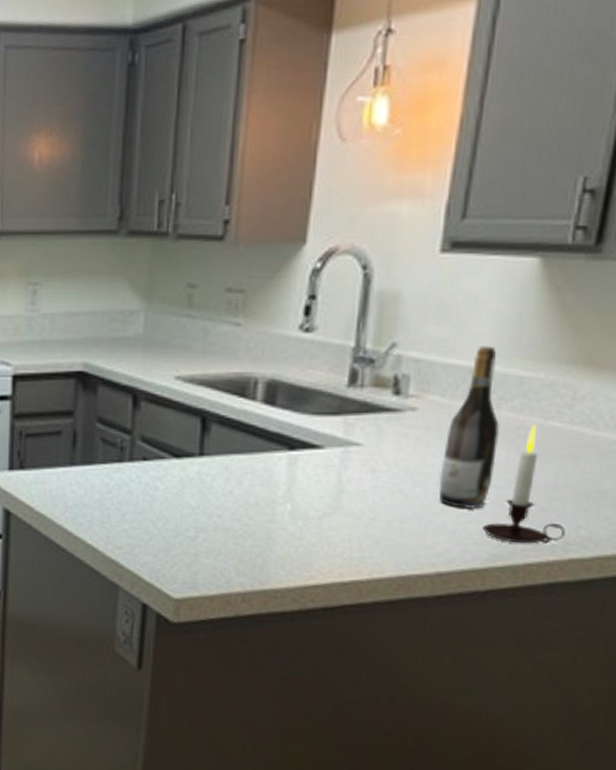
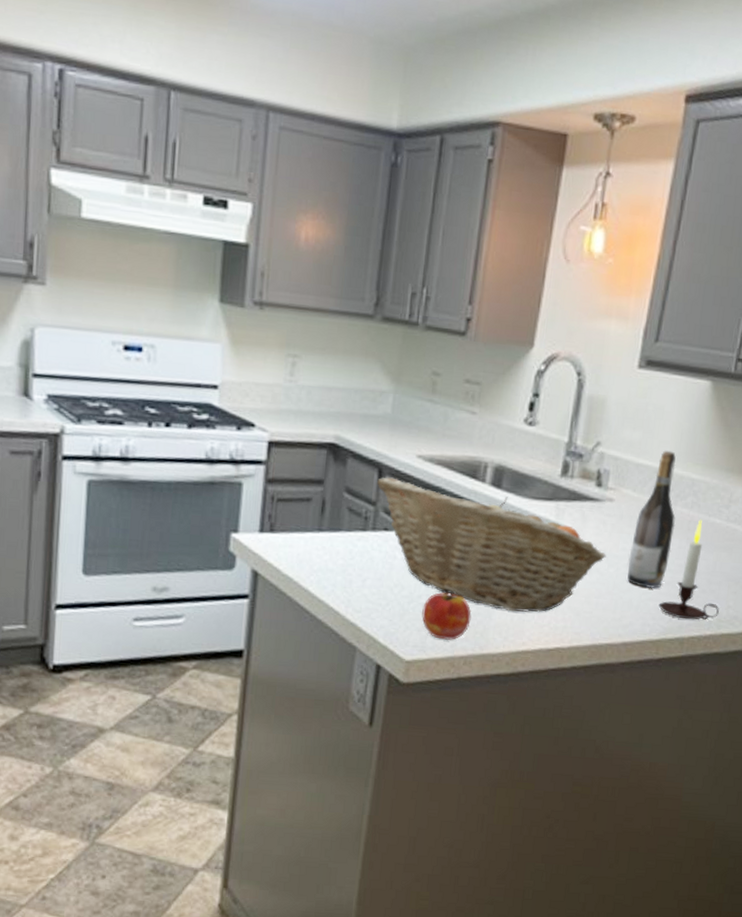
fruit basket: none [132,403,411,542] -> present [377,477,606,612]
apple: none [190,522,248,576] -> present [422,591,472,640]

